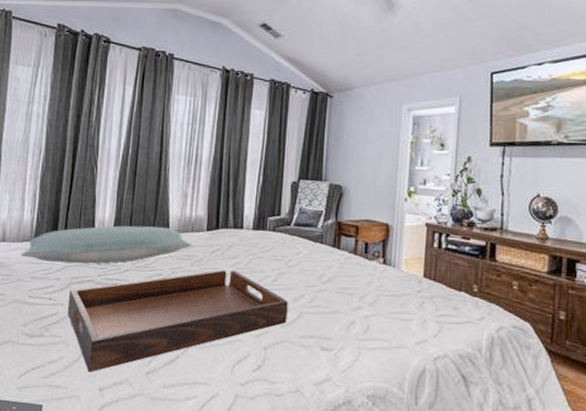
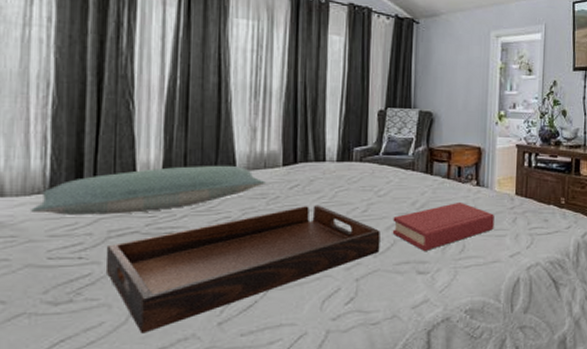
hardback book: none [299,279,401,327] -> present [392,201,494,251]

